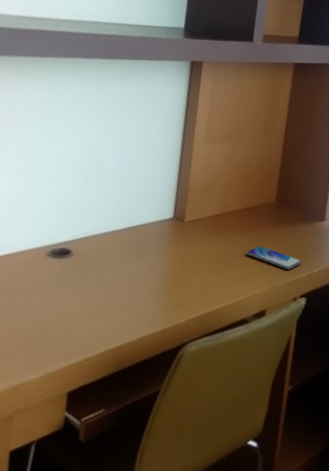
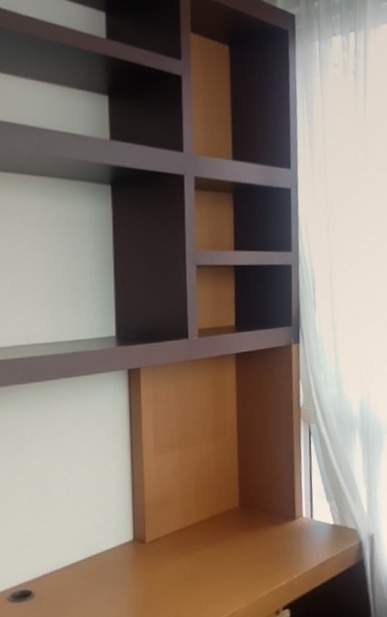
smartphone: present [246,245,301,269] -> none [216,557,278,580]

